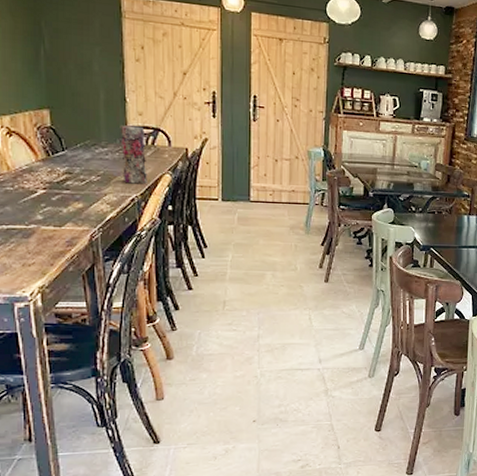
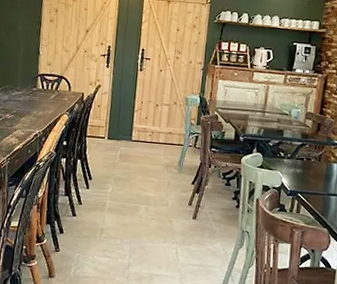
vase: present [120,125,147,184] -> none [30,73,51,122]

